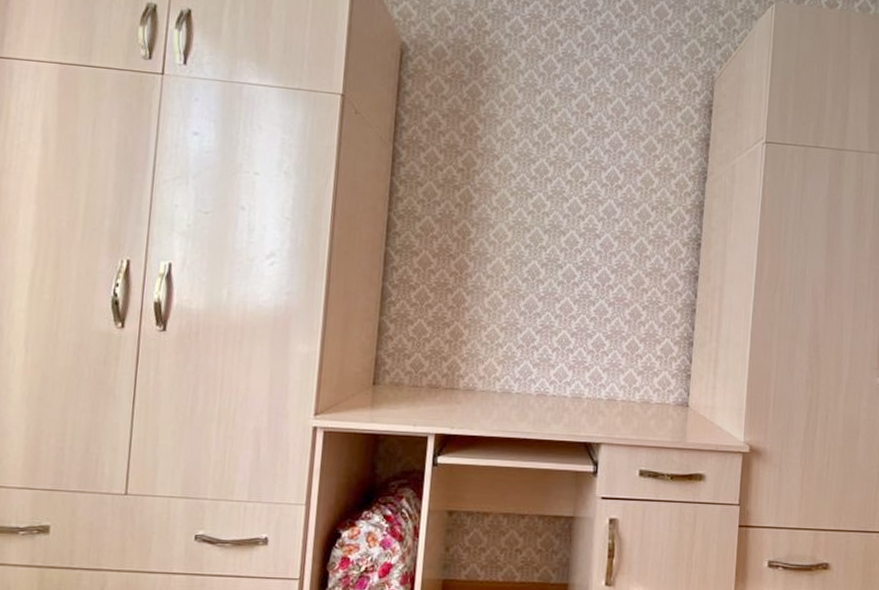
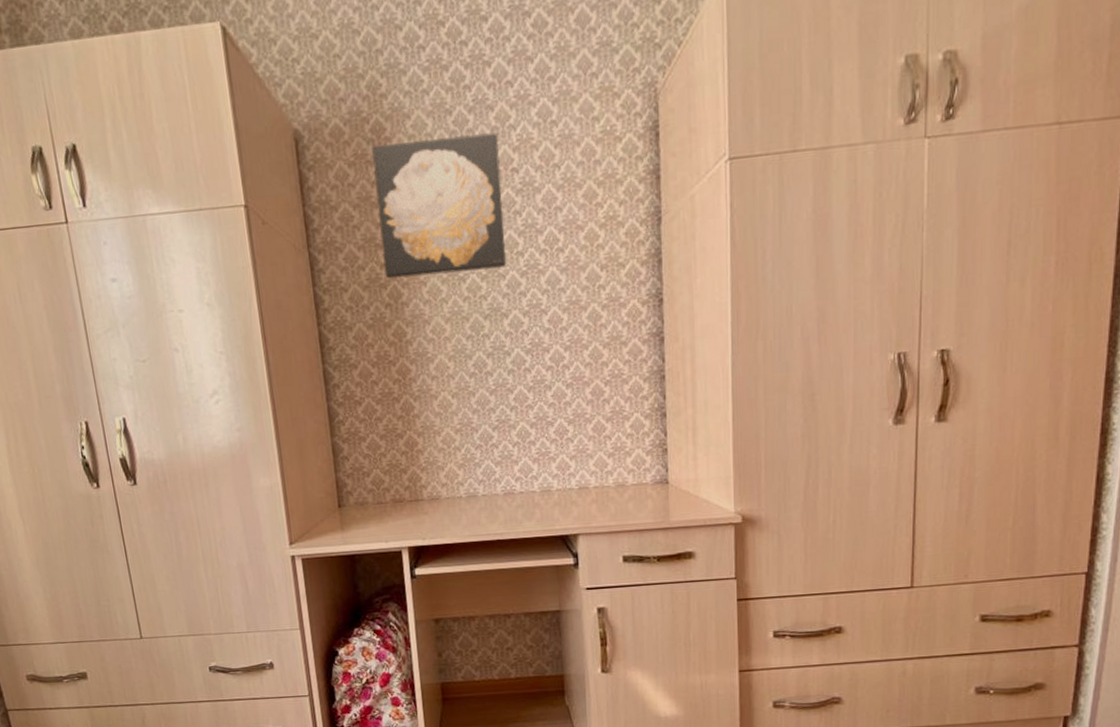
wall art: none [460,70,579,192] -> present [372,132,506,279]

